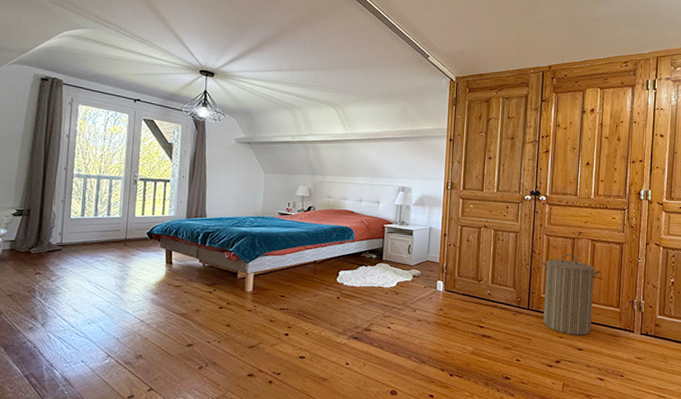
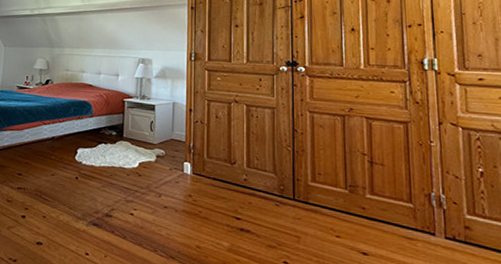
laundry hamper: present [541,253,600,336] -> none [305,133,382,236]

